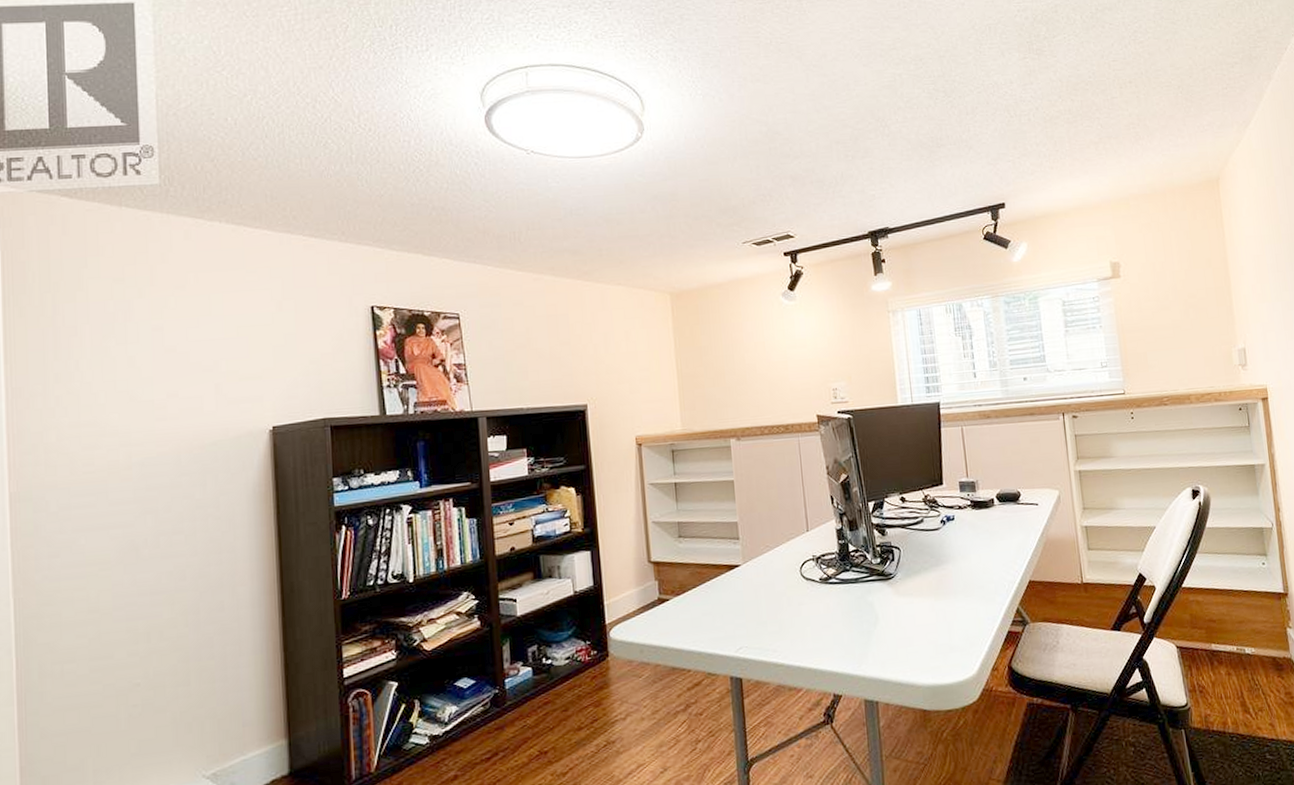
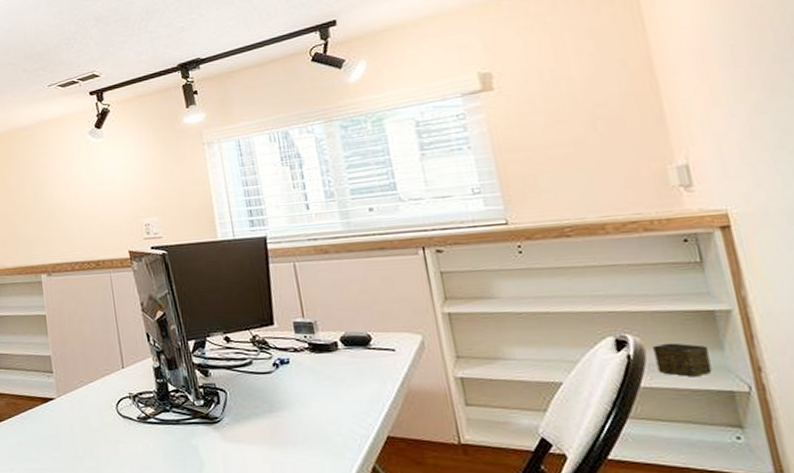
decorative box: none [1215,491,1251,518] -> present [653,343,712,377]

